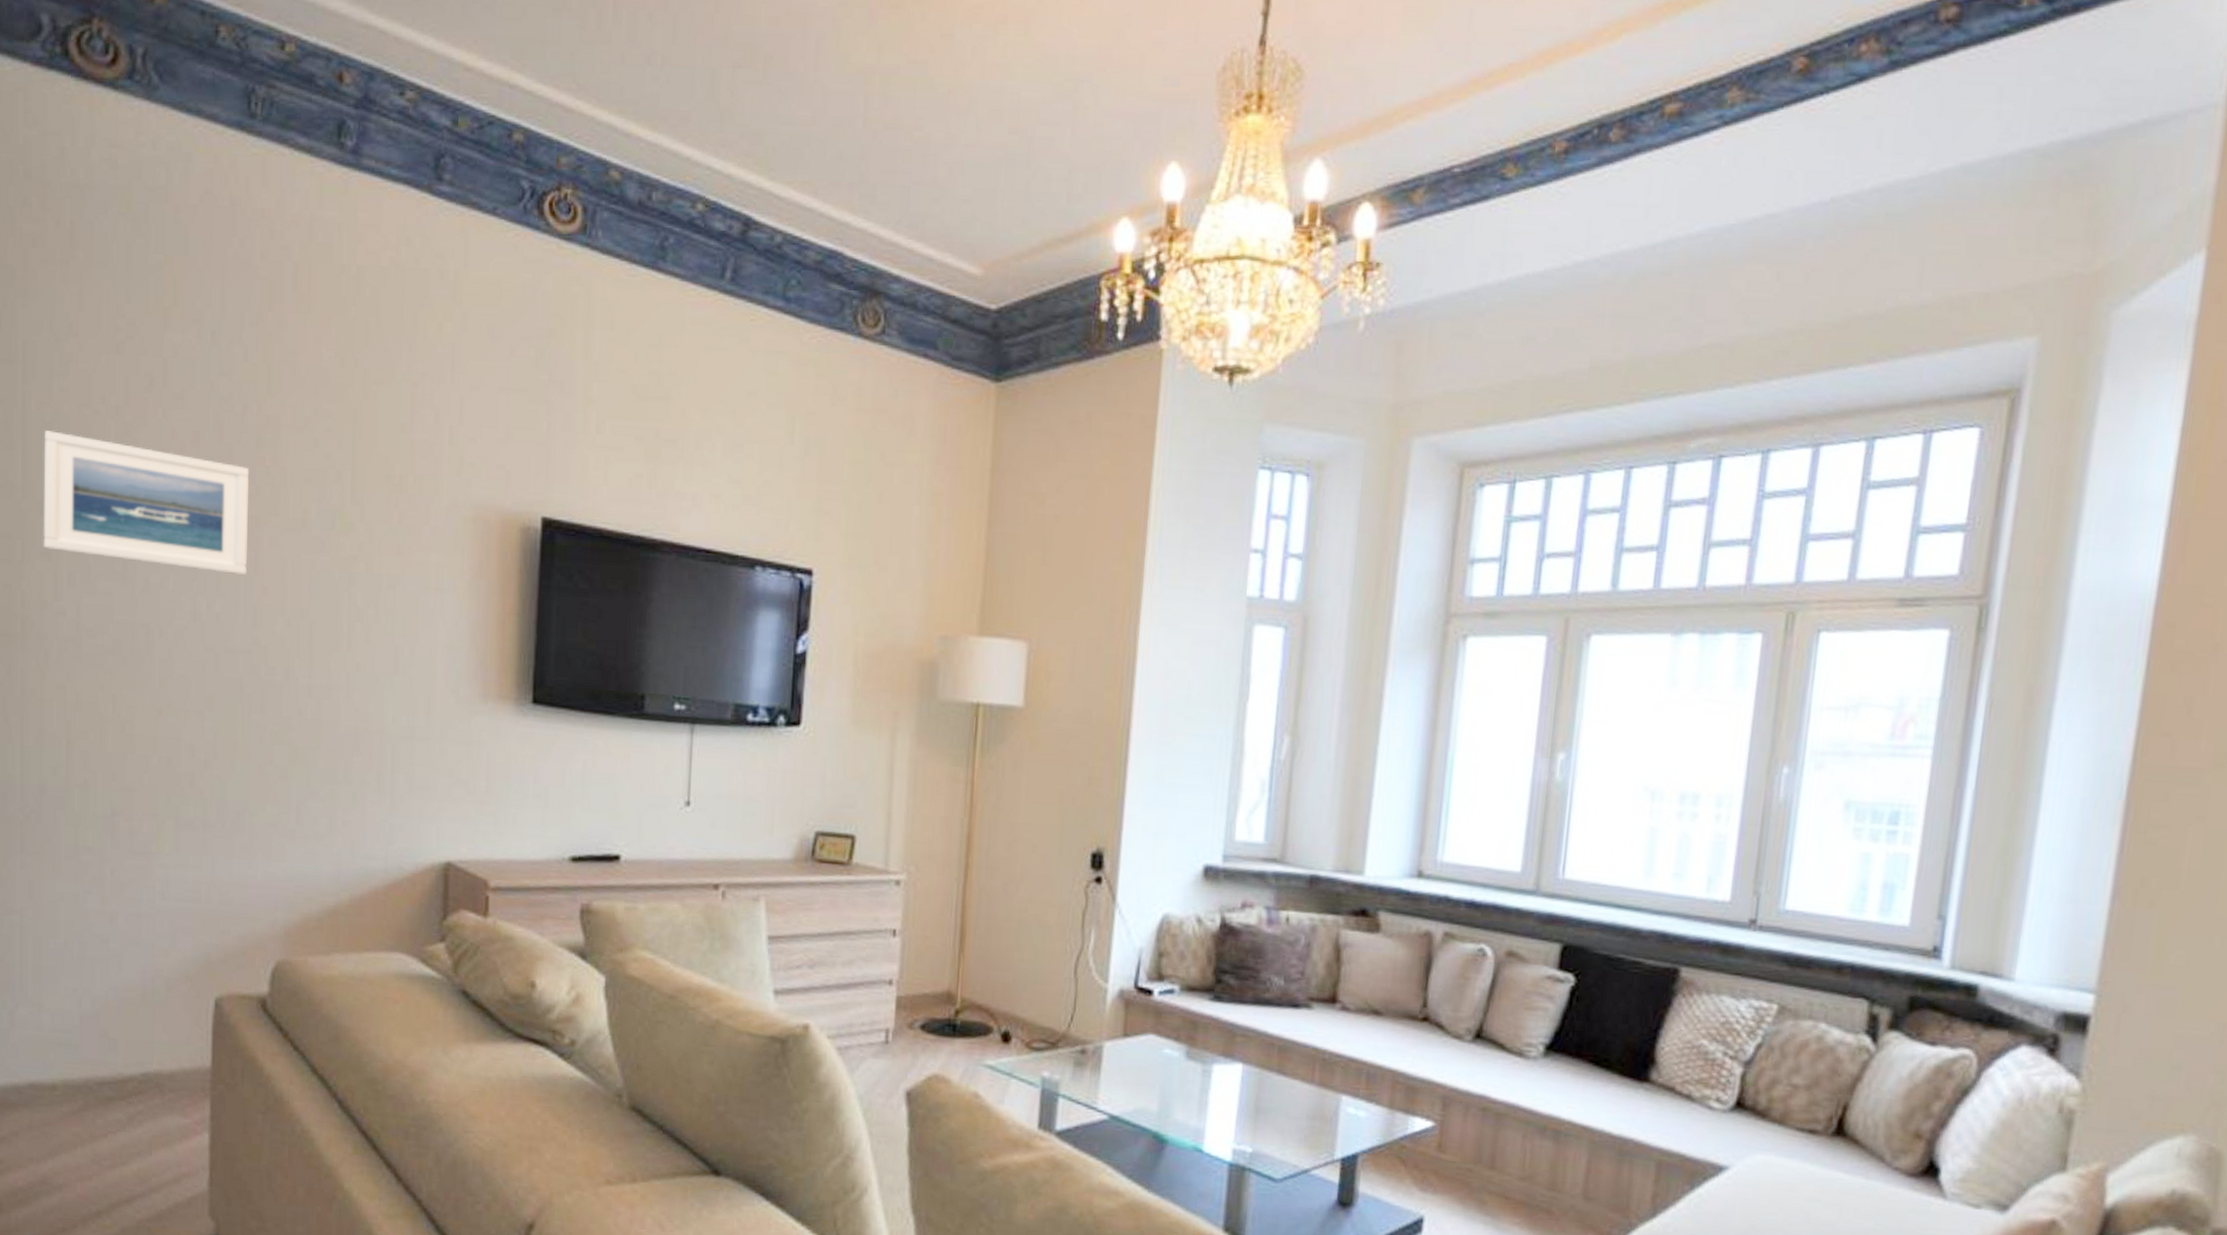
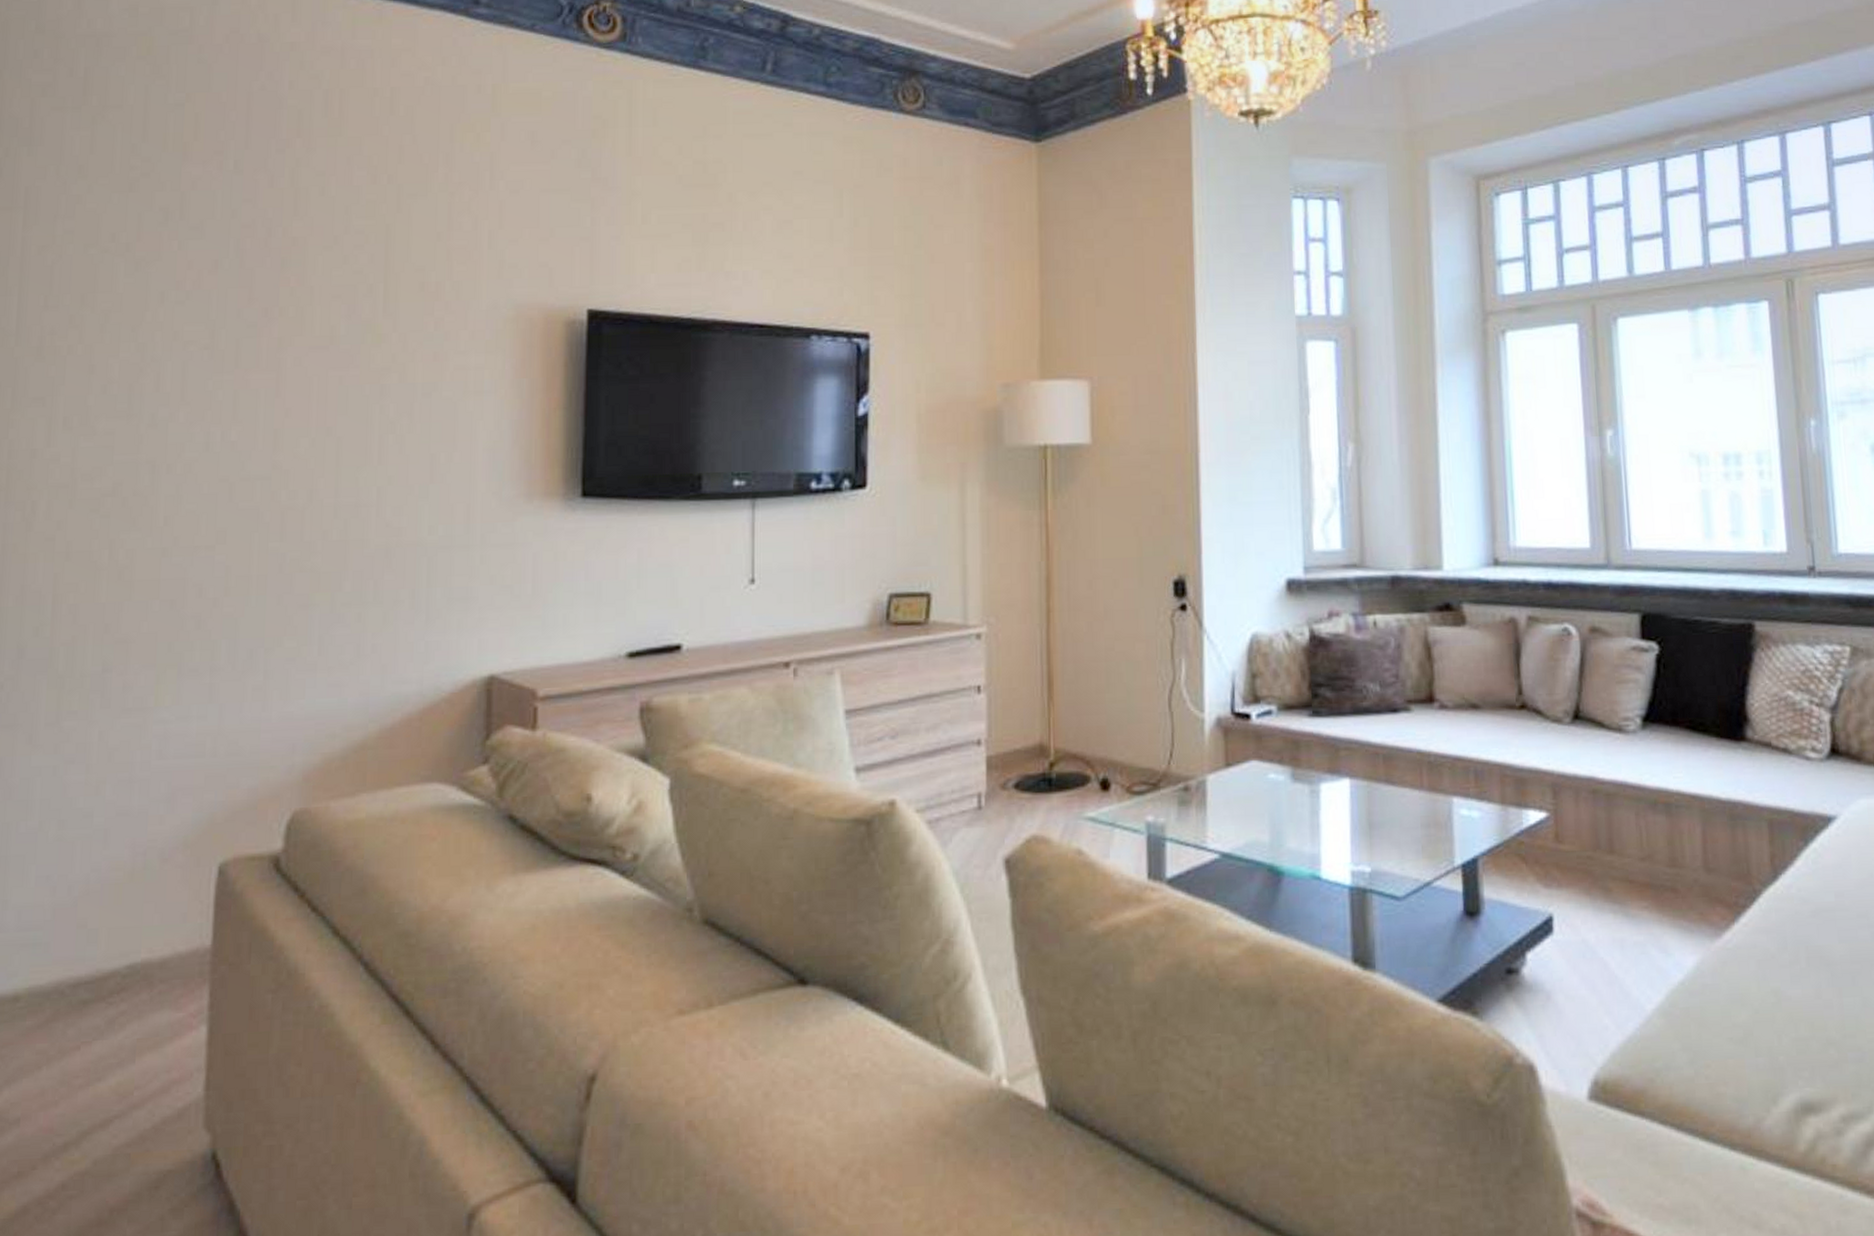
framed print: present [43,430,250,575] -> none [37,273,273,399]

